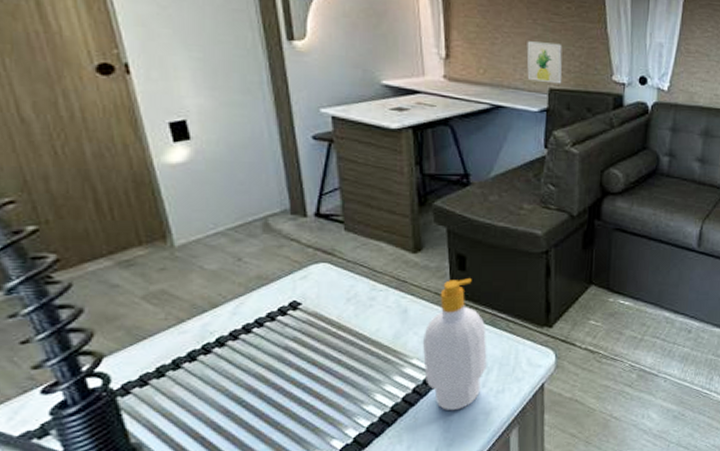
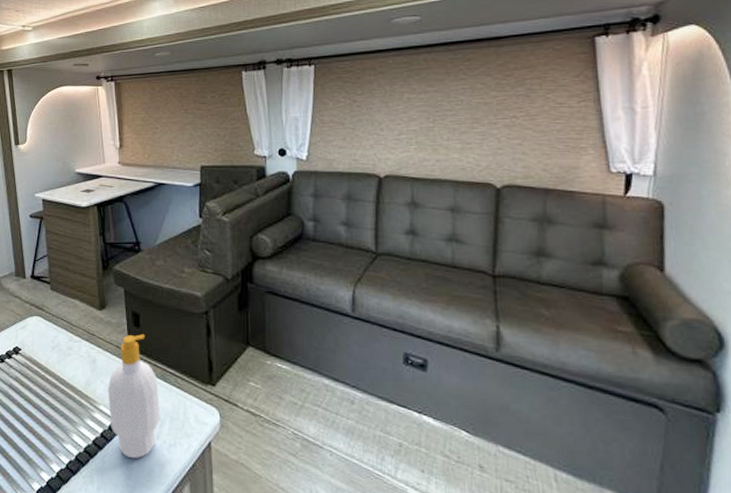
wall art: present [526,41,563,84] -> none [181,127,211,161]

